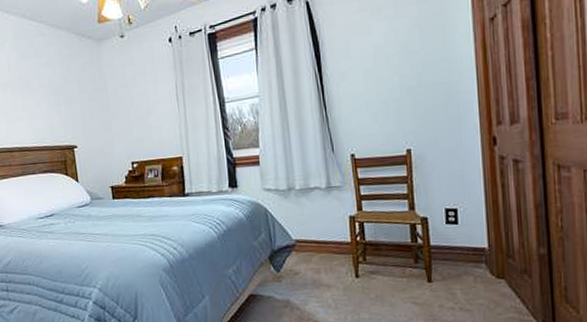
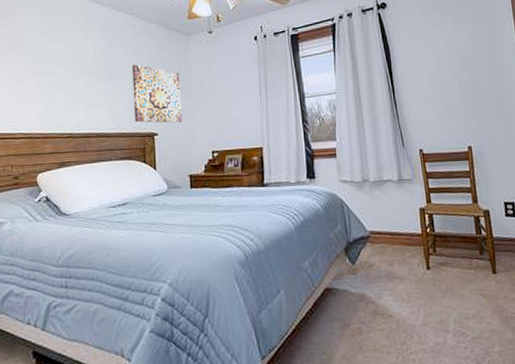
wall art: none [46,75,100,136] -> present [132,64,182,123]

